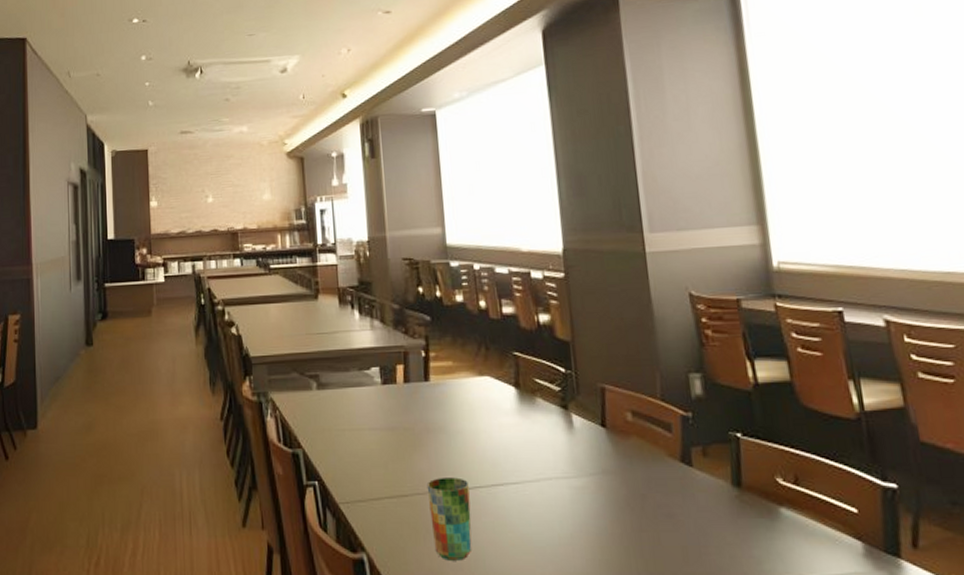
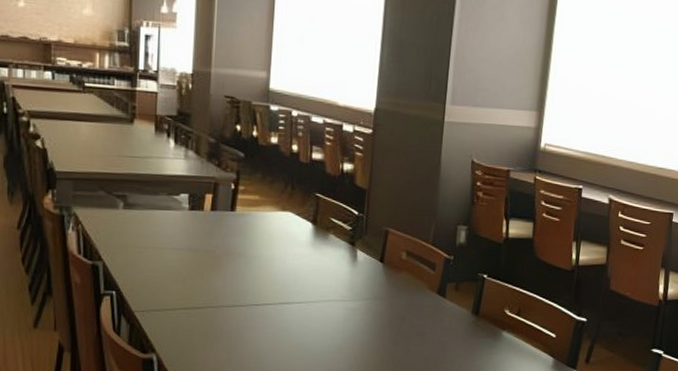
cup: present [426,477,472,561] -> none [220,294,260,363]

